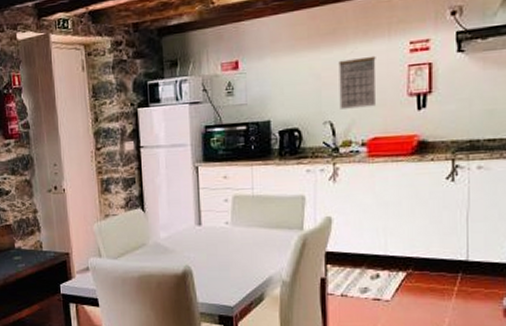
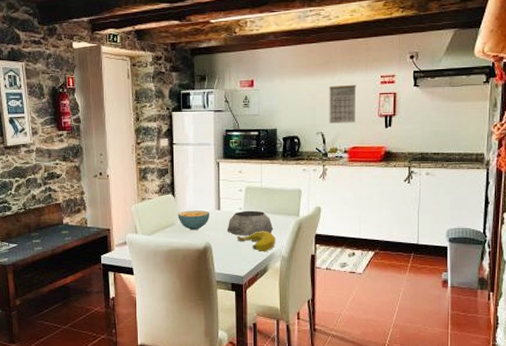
cereal bowl: none [149,227,188,251] -> present [178,210,209,230]
plant pot: none [210,224,269,256] -> present [227,210,273,235]
banana: none [224,249,274,276] -> present [237,231,276,252]

